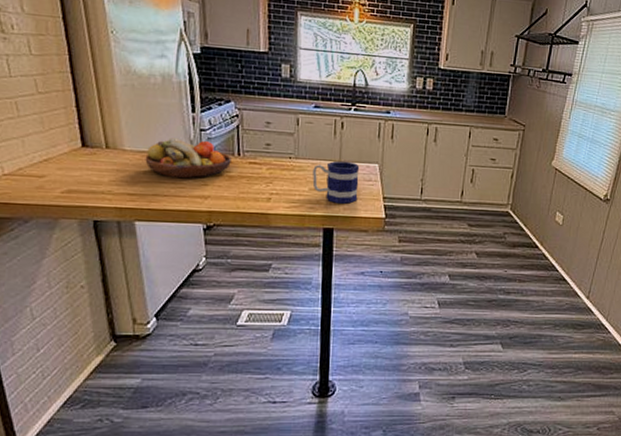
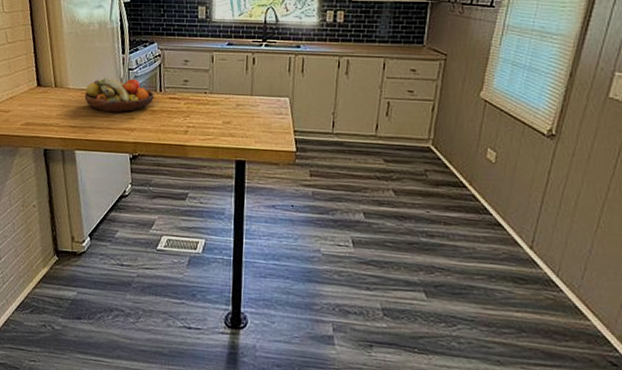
mug: present [312,160,360,204] -> none [226,95,271,137]

